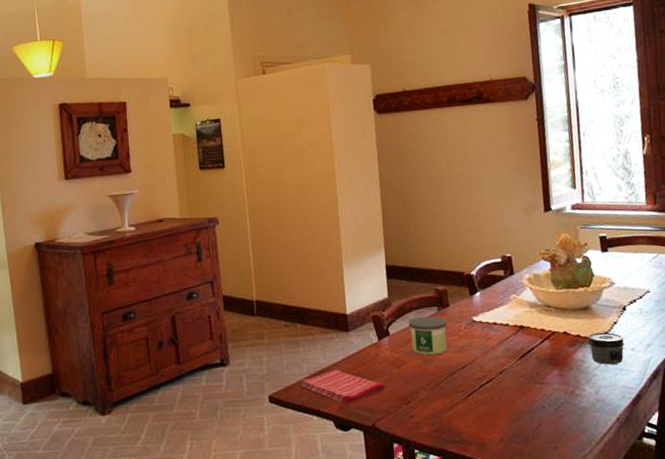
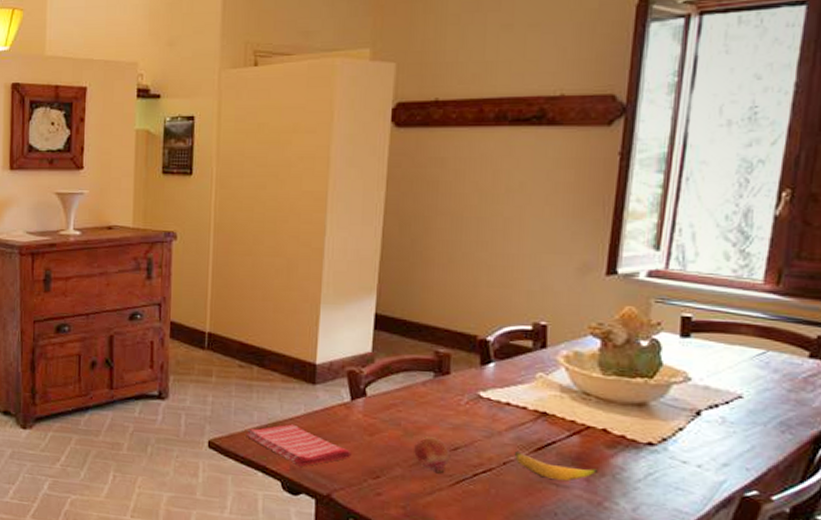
candle: present [408,316,447,356] -> none [392,380,443,429]
fruit: none [432,360,461,391] -> present [414,437,451,474]
banana: none [506,361,567,380] -> present [514,452,599,482]
jar: present [588,332,624,365] -> none [636,436,689,481]

